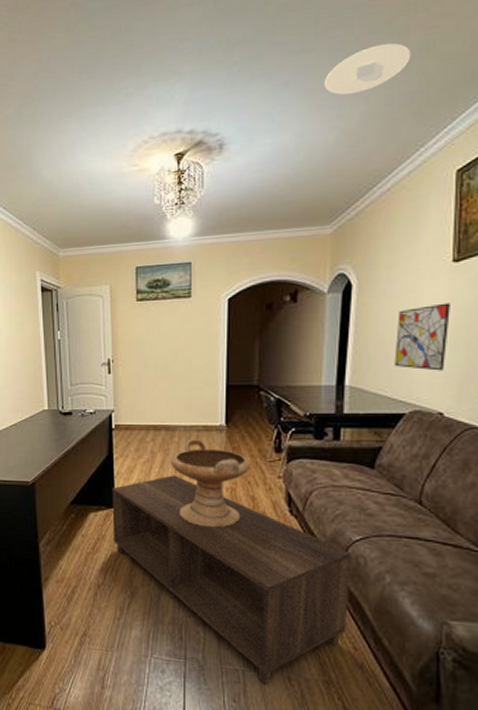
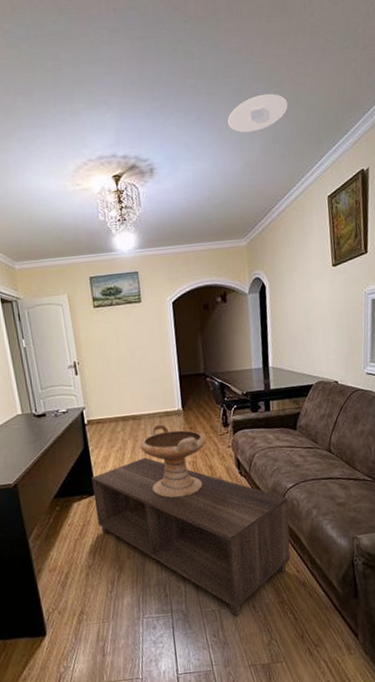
wall art: present [394,303,450,371] -> none [300,297,335,350]

